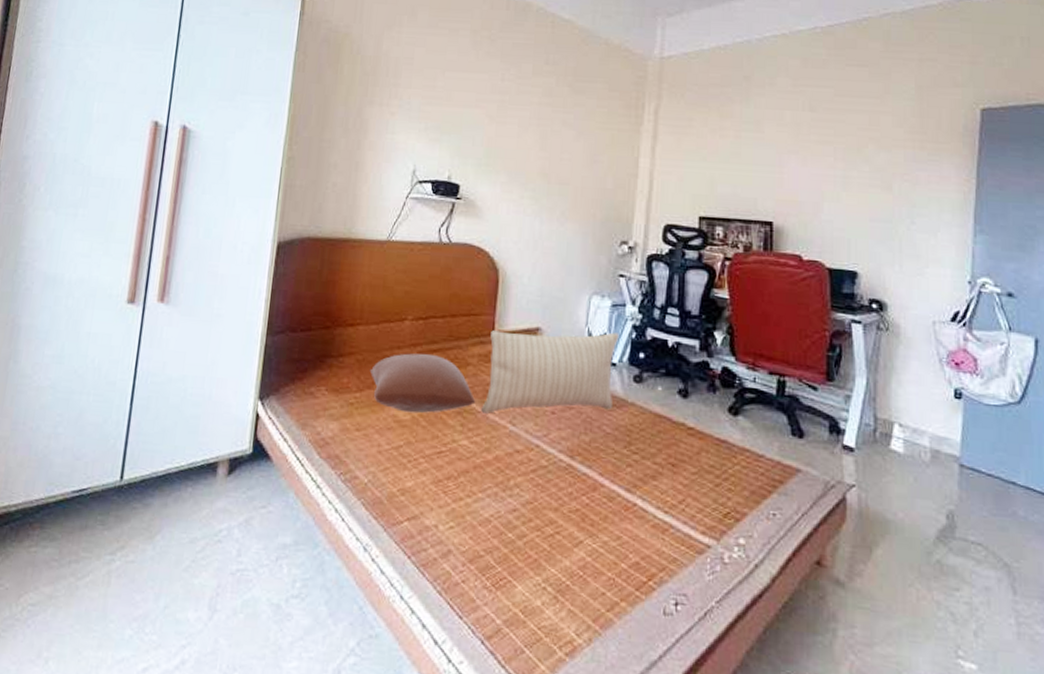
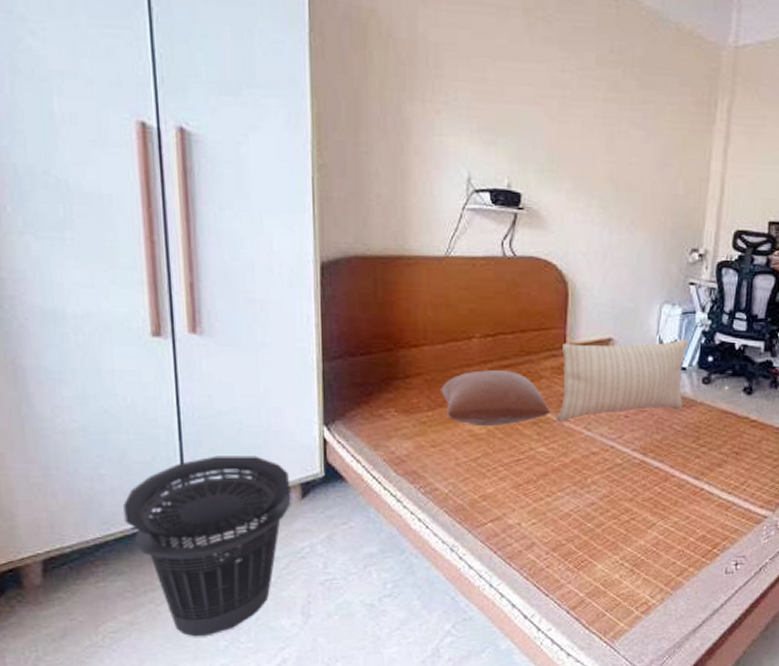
laundry basket: none [67,423,220,621] -> present [123,456,291,637]

